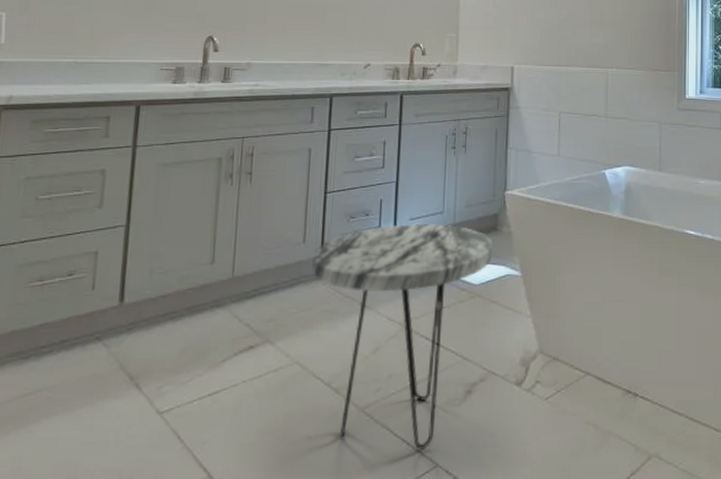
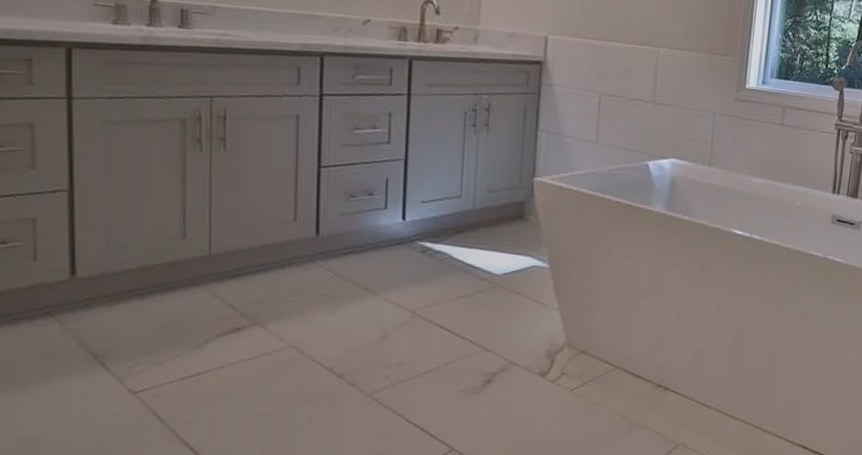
side table: present [312,224,492,450] -> none [306,206,518,435]

